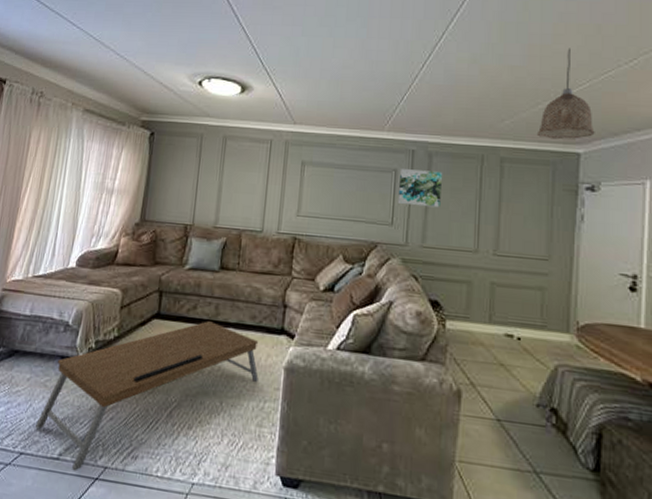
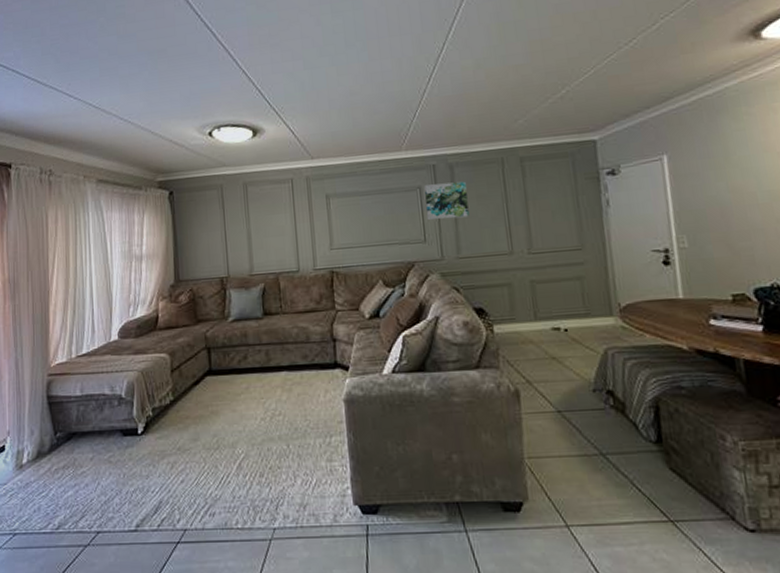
coffee table: present [36,321,259,471] -> none [108,368,321,539]
pendant lamp: present [536,48,595,140] -> none [551,38,607,131]

